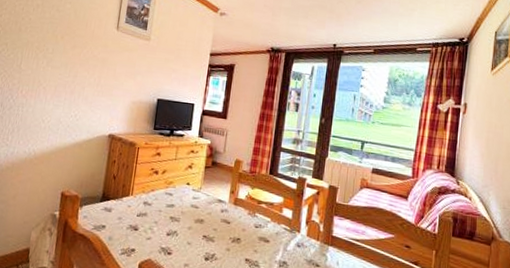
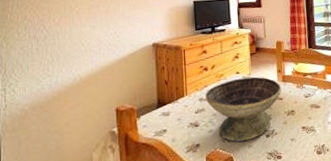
decorative bowl: none [150,189,232,259] -> present [205,76,282,142]

